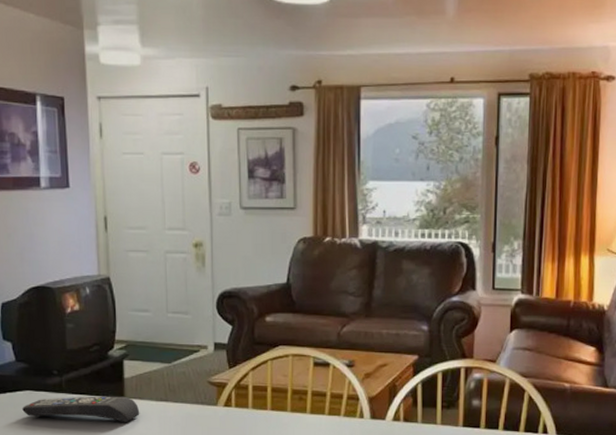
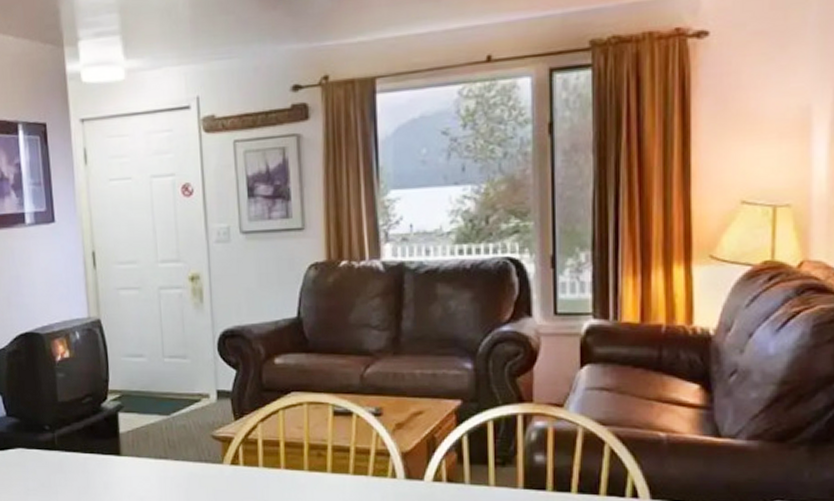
remote control: present [22,396,140,422] -> none [14,453,138,483]

